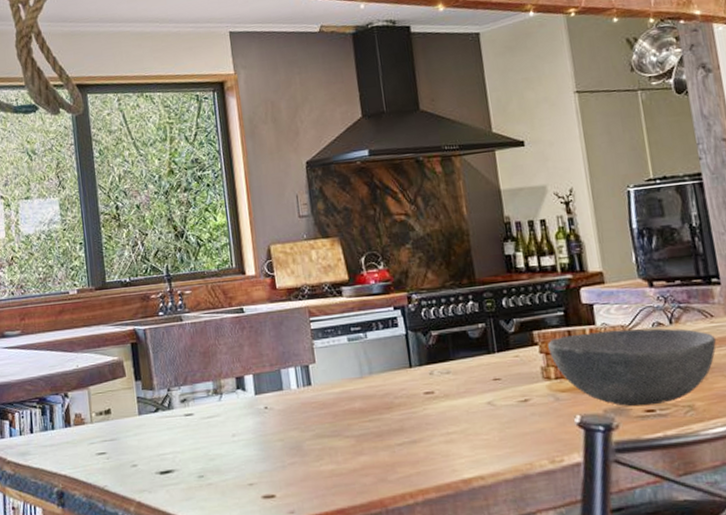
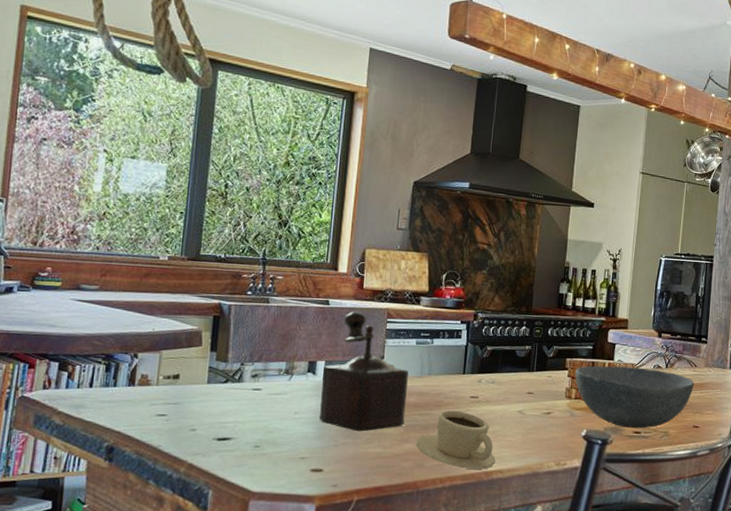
pepper mill: none [252,315,354,449] -> present [319,311,408,432]
cup: none [371,411,473,479] -> present [415,410,496,469]

